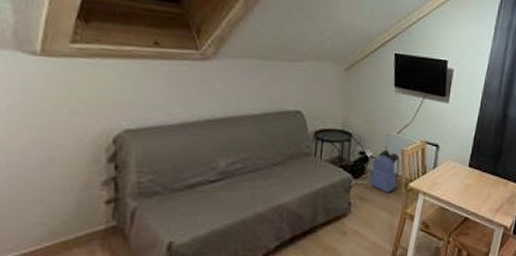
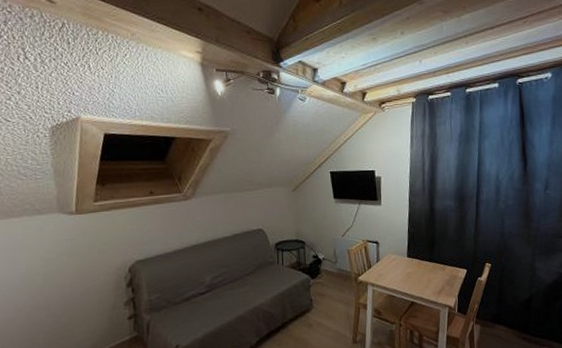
backpack: present [369,151,400,193] -> none [324,252,348,288]

